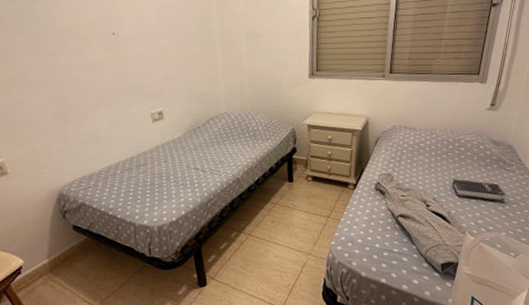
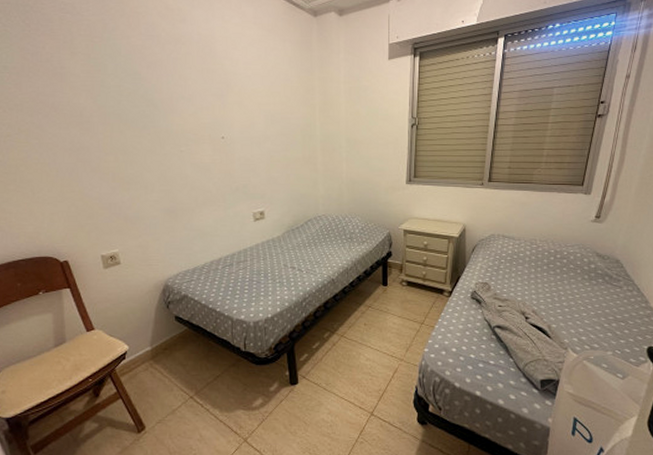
hardback book: present [452,179,506,203] -> none [553,292,613,320]

